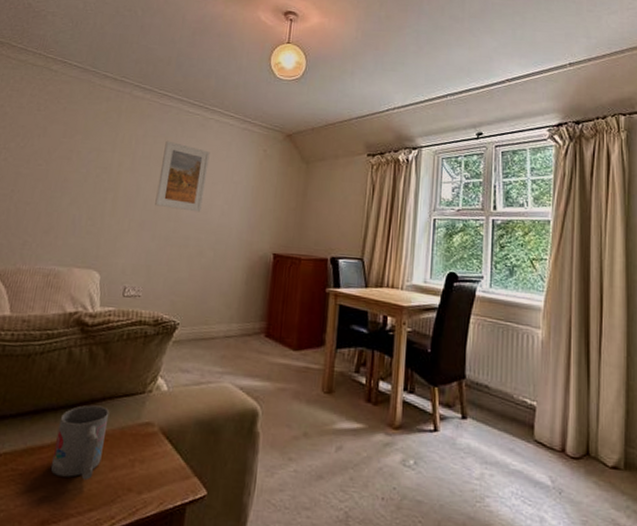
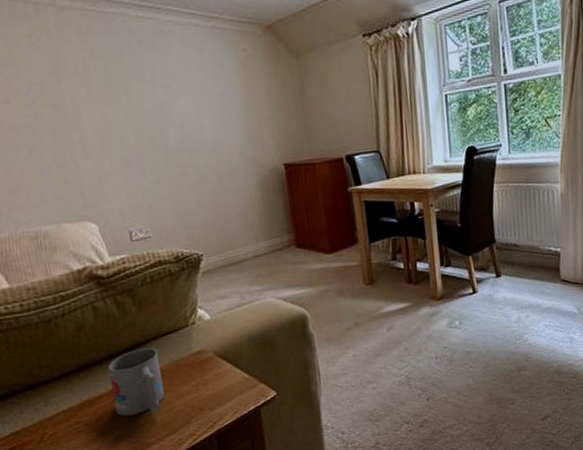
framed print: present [155,140,210,212] -> none [121,57,190,138]

